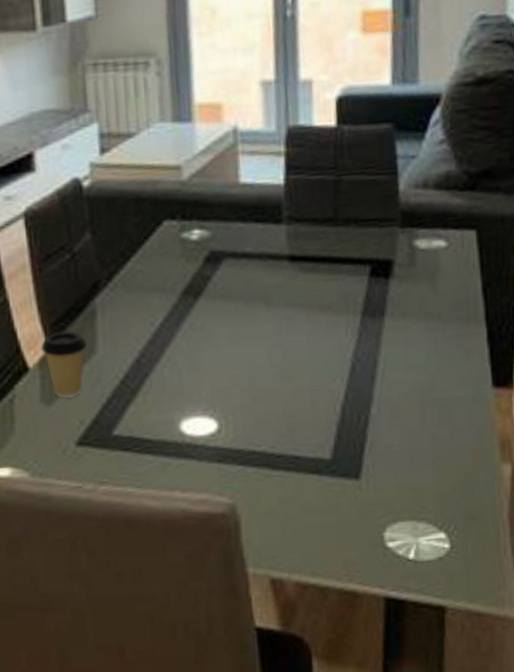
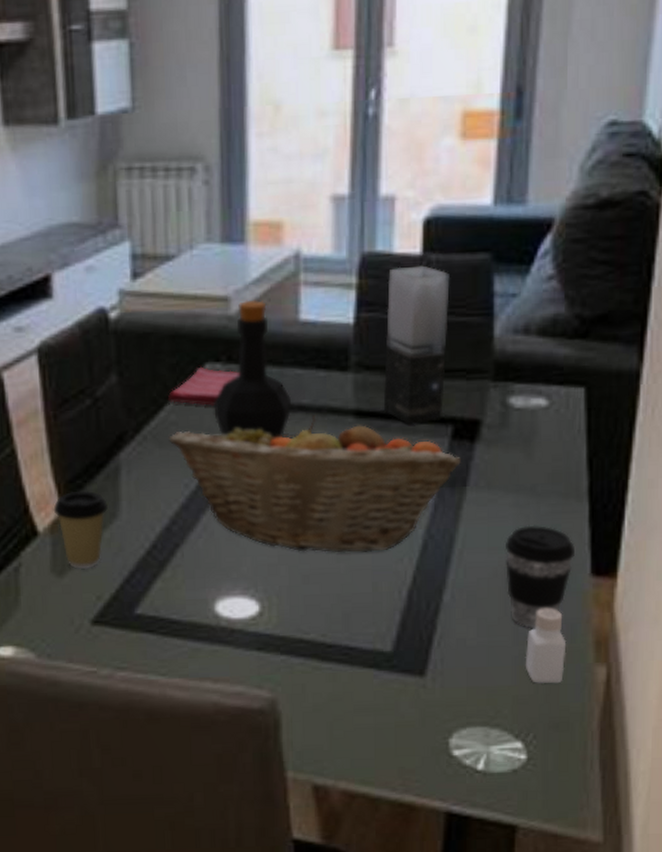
dish towel: none [134,224,192,257] -> present [168,366,239,407]
fruit basket: none [135,260,379,377] -> present [169,414,461,553]
bottle: none [172,167,237,282] -> present [214,299,292,439]
vase: none [309,135,362,267] -> present [383,265,451,425]
coffee cup: none [419,346,478,434] -> present [504,525,575,628]
pepper shaker: none [442,416,477,481] -> present [525,607,567,684]

